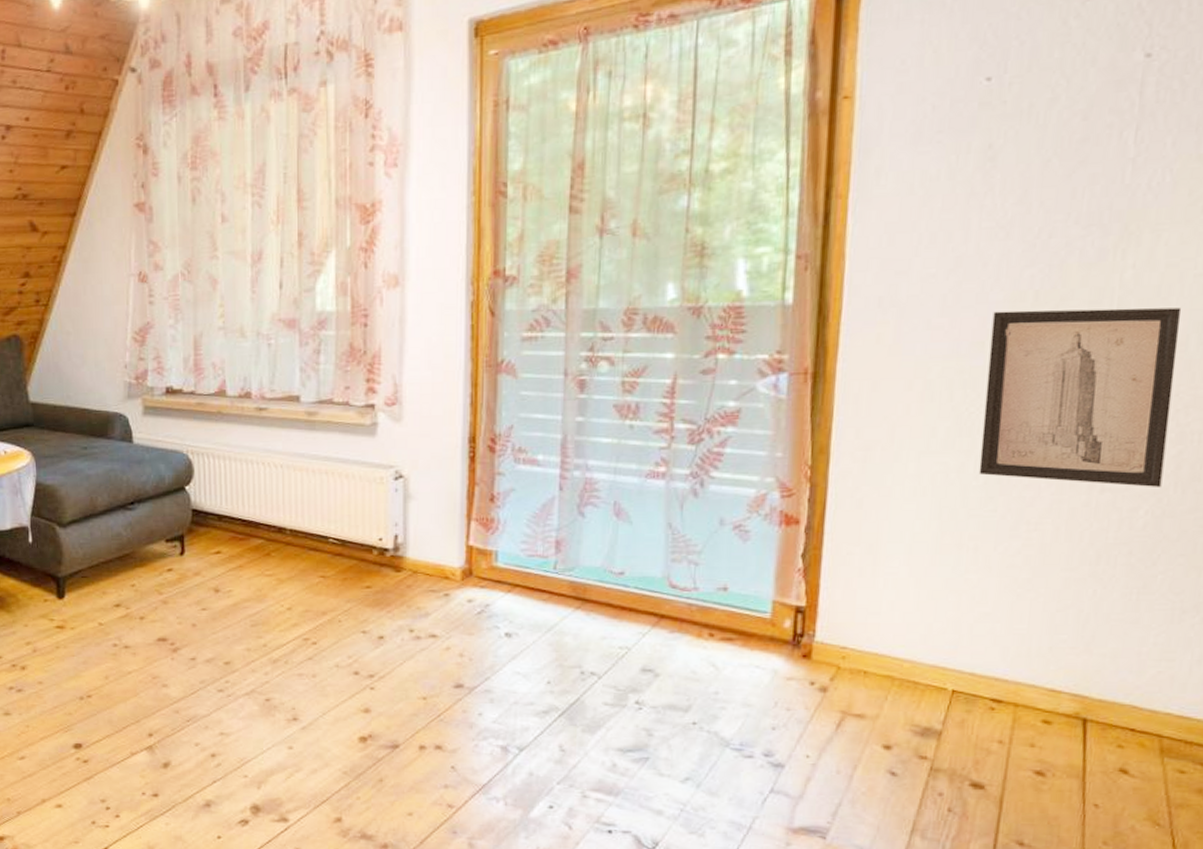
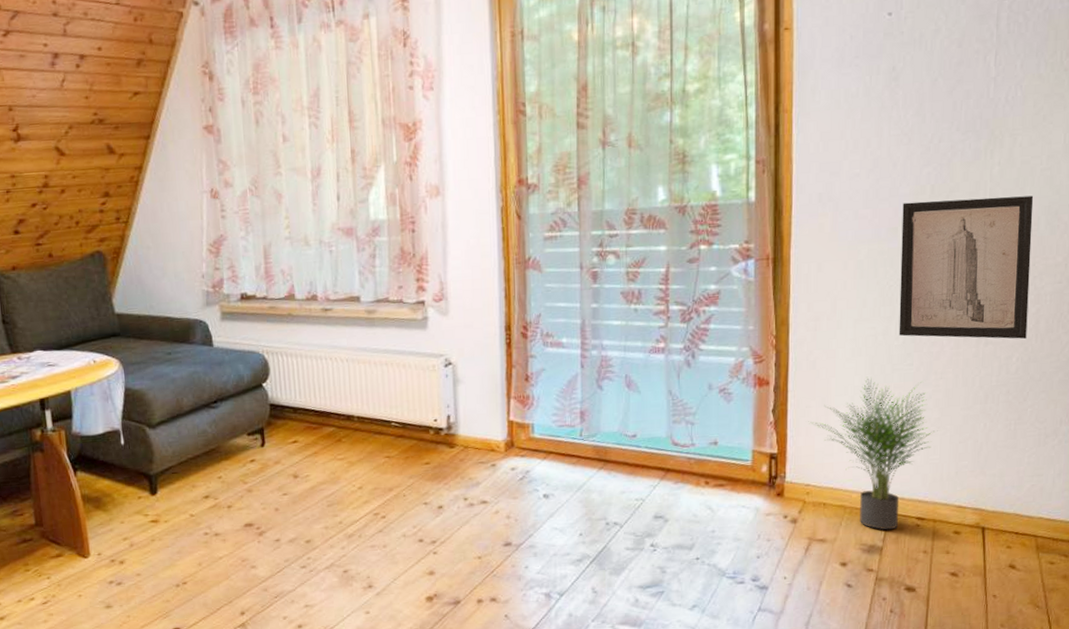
potted plant: none [848,522,1027,711] -> present [808,376,938,531]

